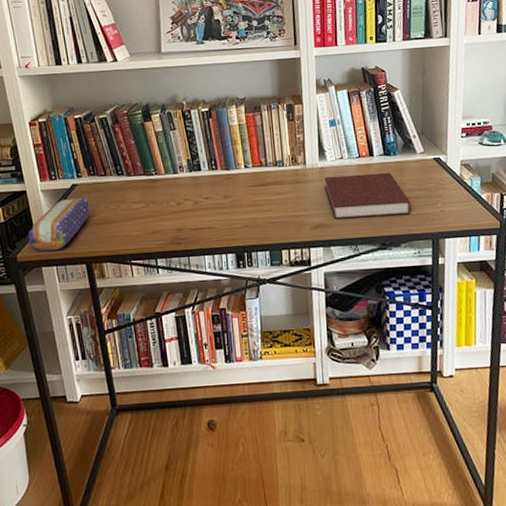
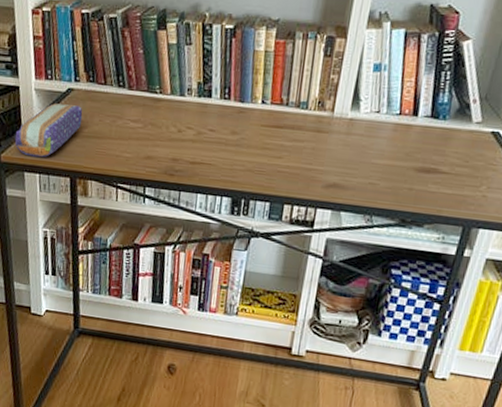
notebook: present [324,172,412,219] -> none [349,131,449,193]

